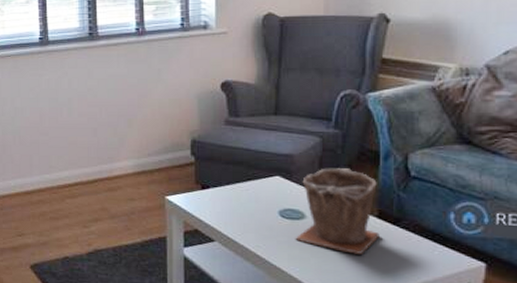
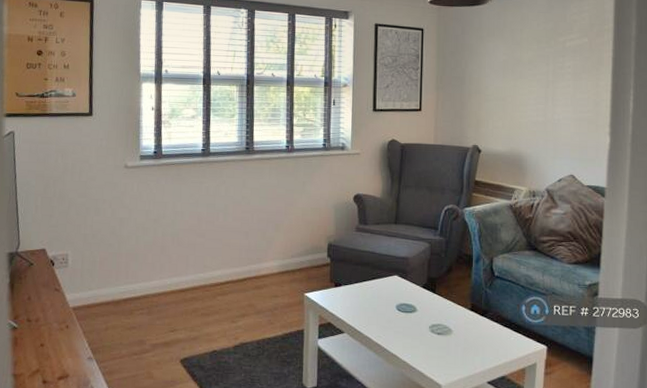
plant pot: present [295,168,380,254] -> none [408,269,472,341]

